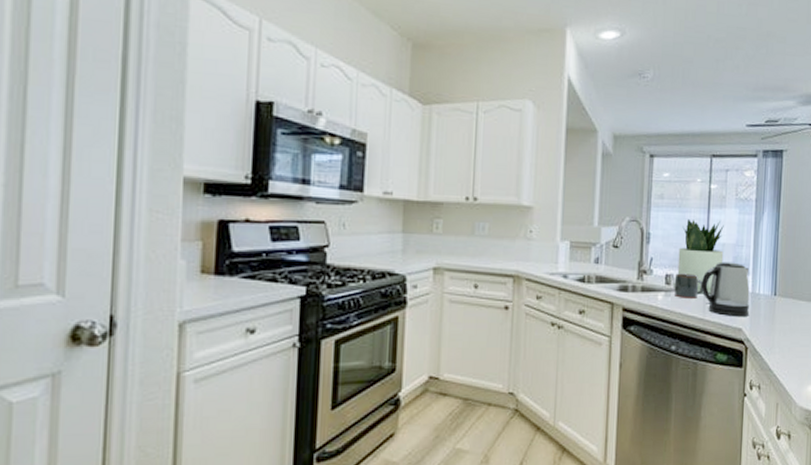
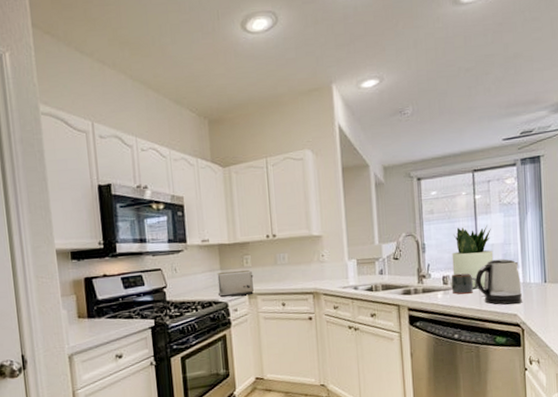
toaster: none [396,235,443,270] -> present [217,269,254,298]

